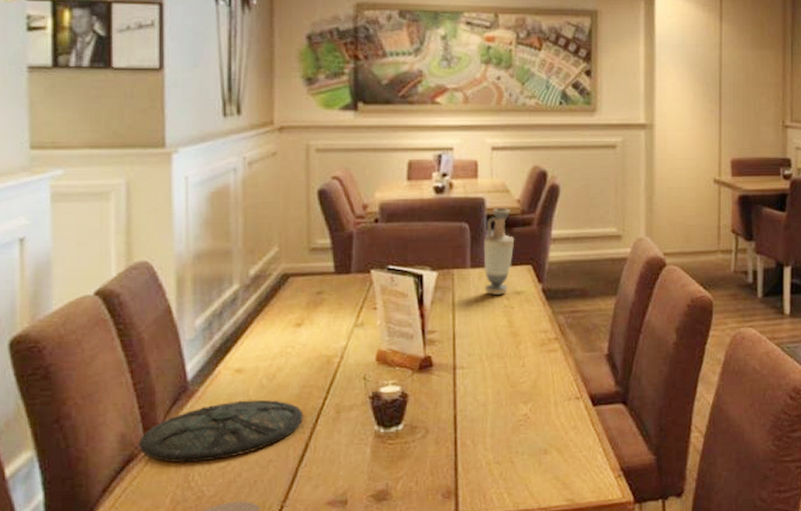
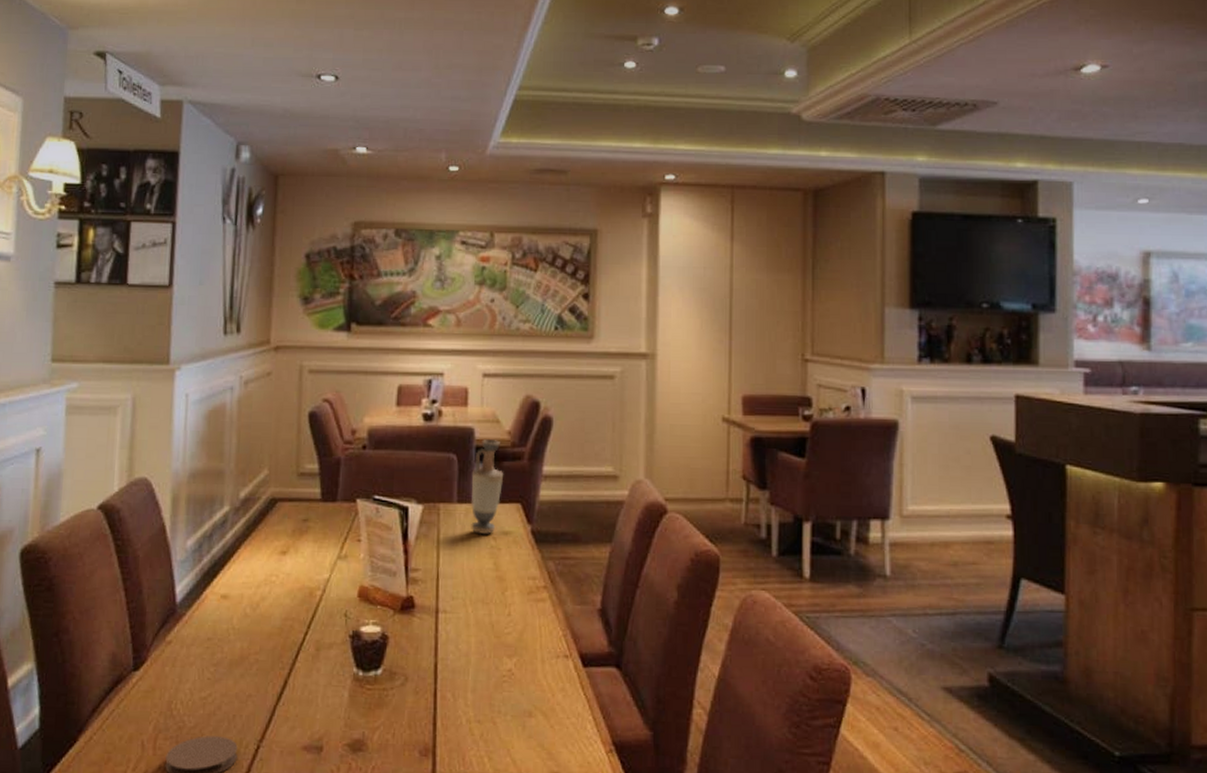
plate: present [139,399,304,463] -> none [128,628,284,690]

